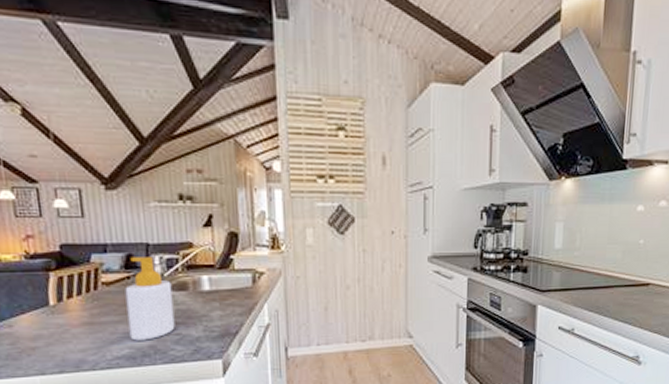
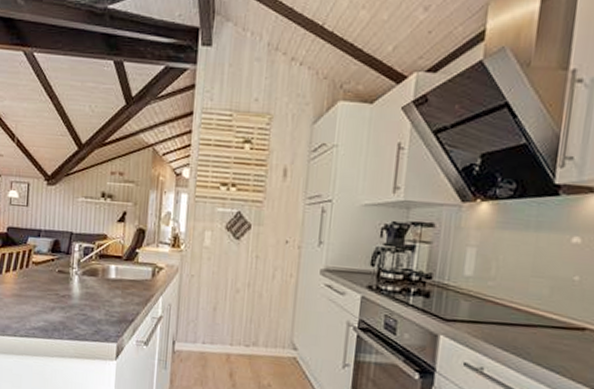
soap bottle: present [125,257,175,341] -> none [46,243,85,317]

